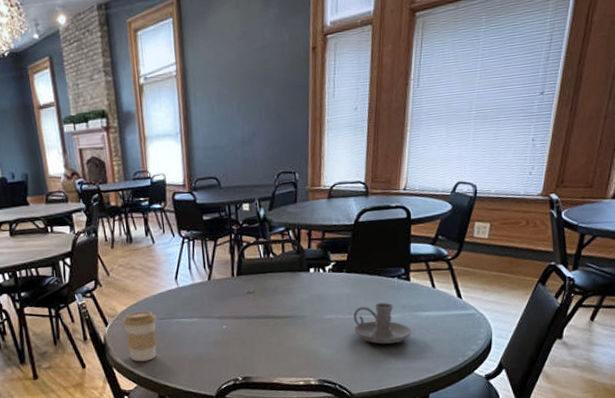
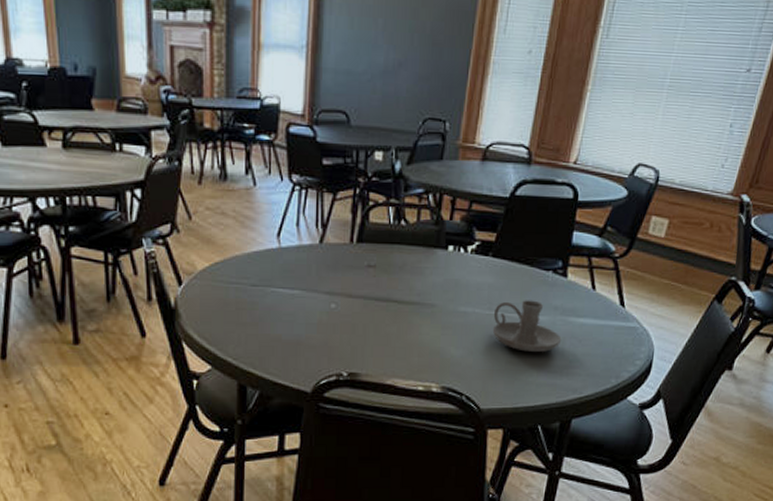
coffee cup: present [123,311,157,362] -> none [202,273,247,338]

